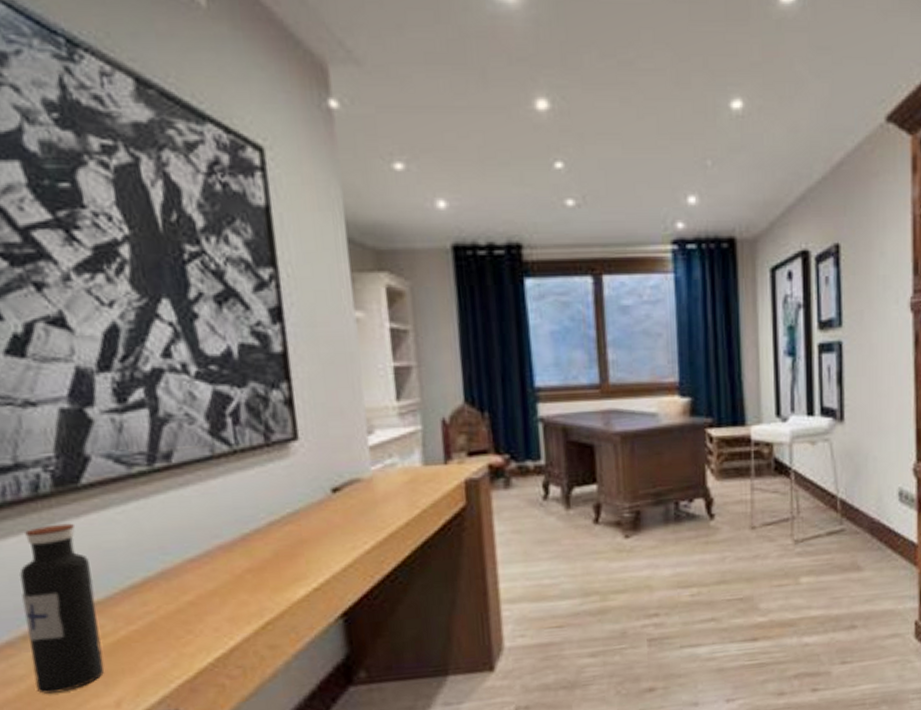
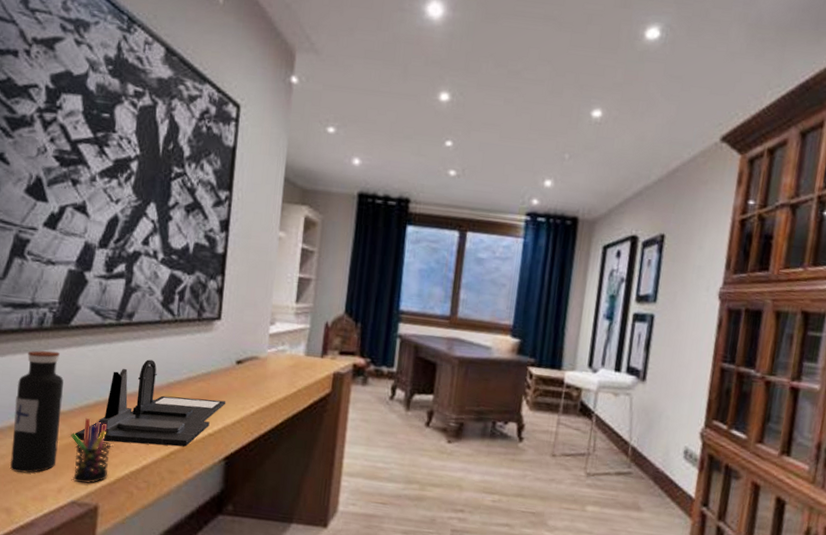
pen holder: none [117,603,184,689] -> present [71,418,111,484]
desk organizer: none [123,509,329,633] -> present [75,359,227,447]

